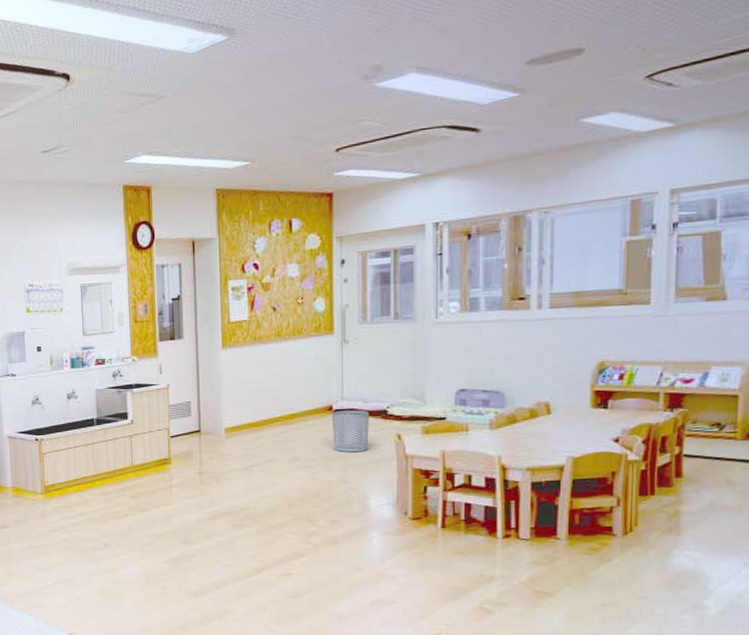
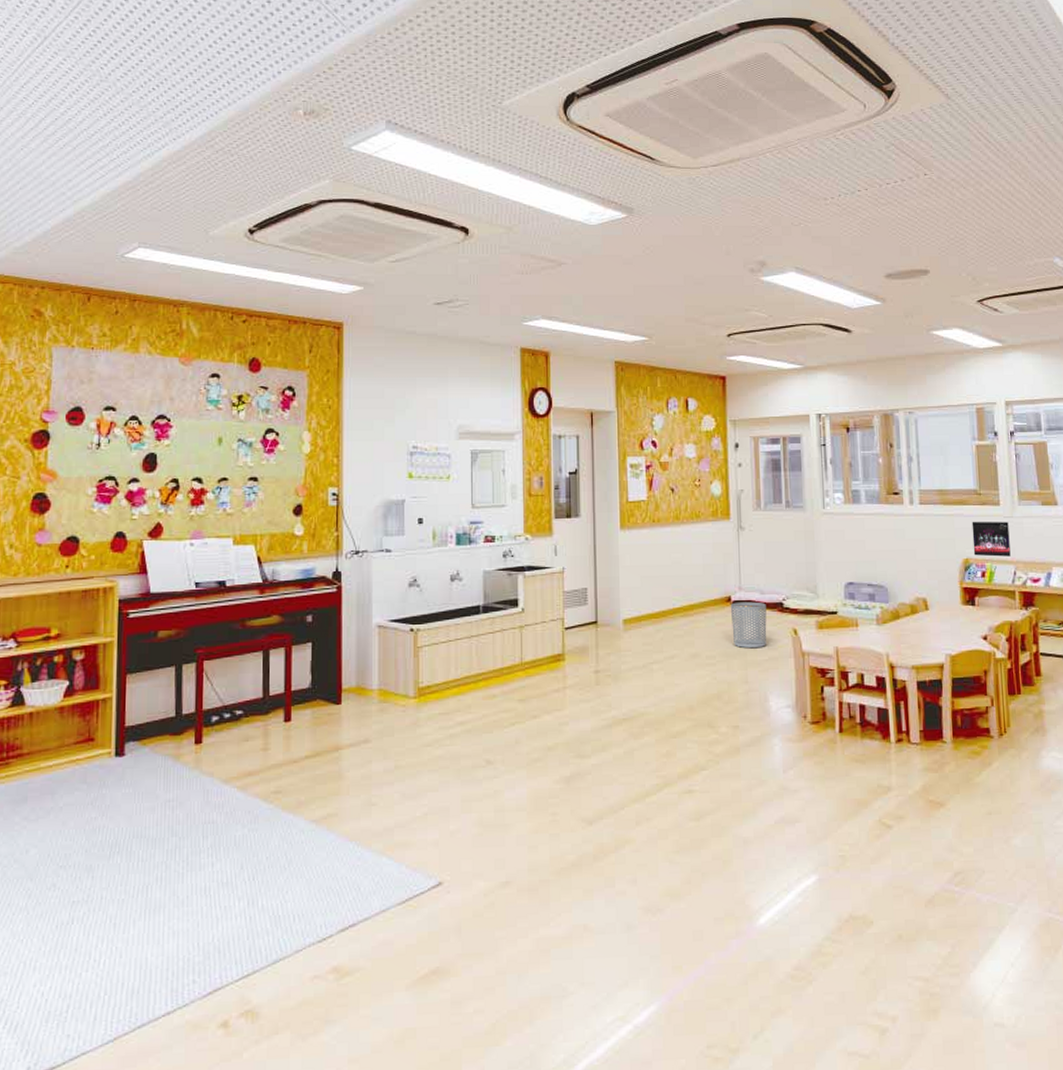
album cover: none [611,321,659,359] -> present [972,521,1011,557]

